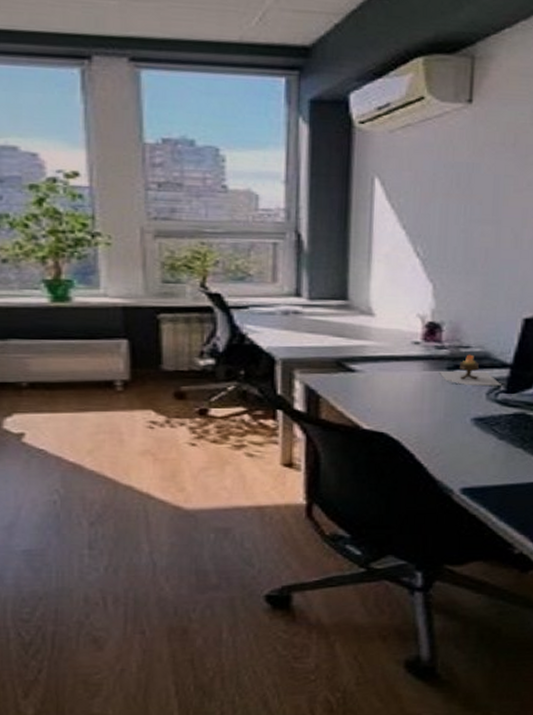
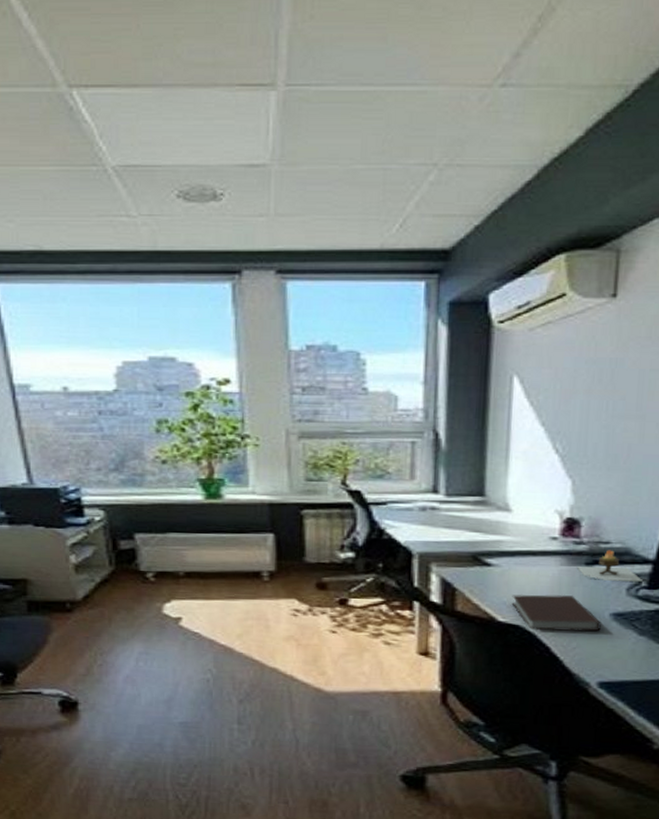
notebook: none [376,400,463,437] -> present [511,594,601,632]

